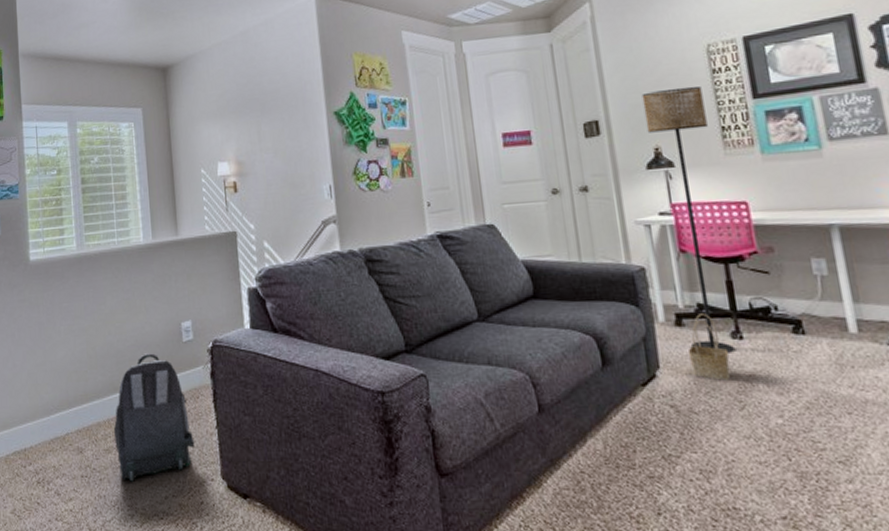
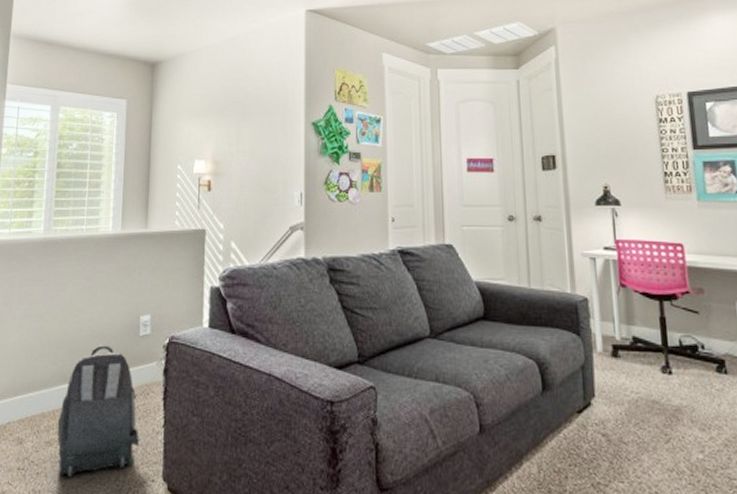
floor lamp: present [641,86,734,353] -> none [595,132,664,387]
basket: present [688,313,731,381] -> none [621,347,659,413]

